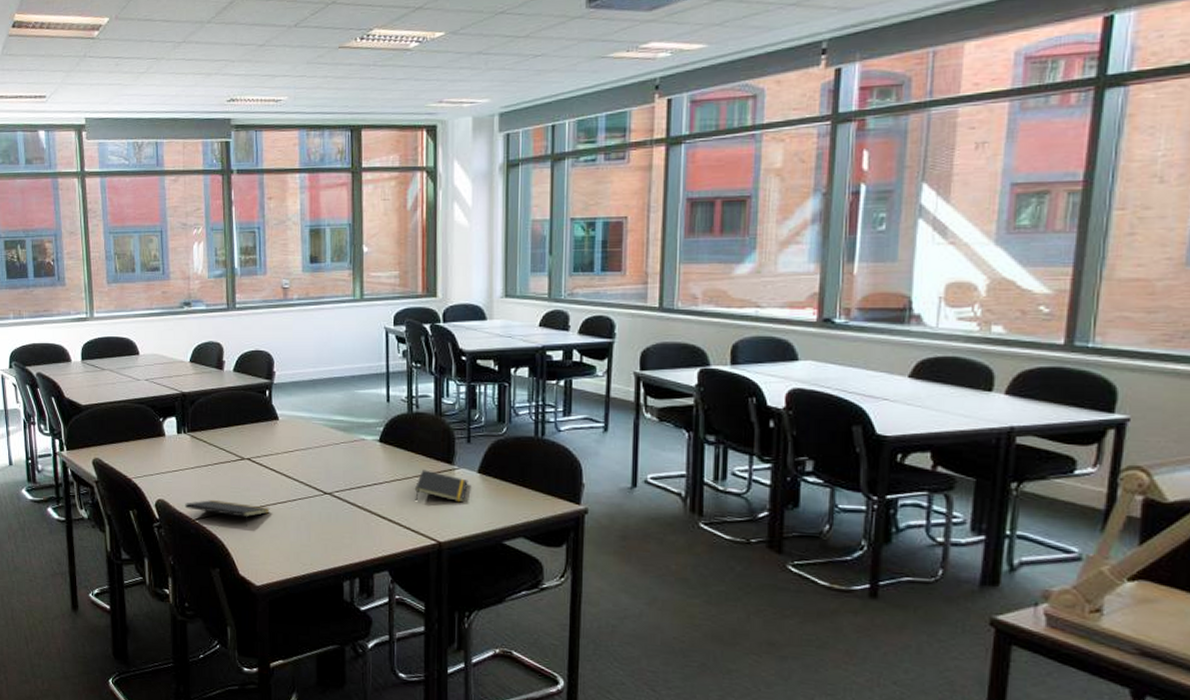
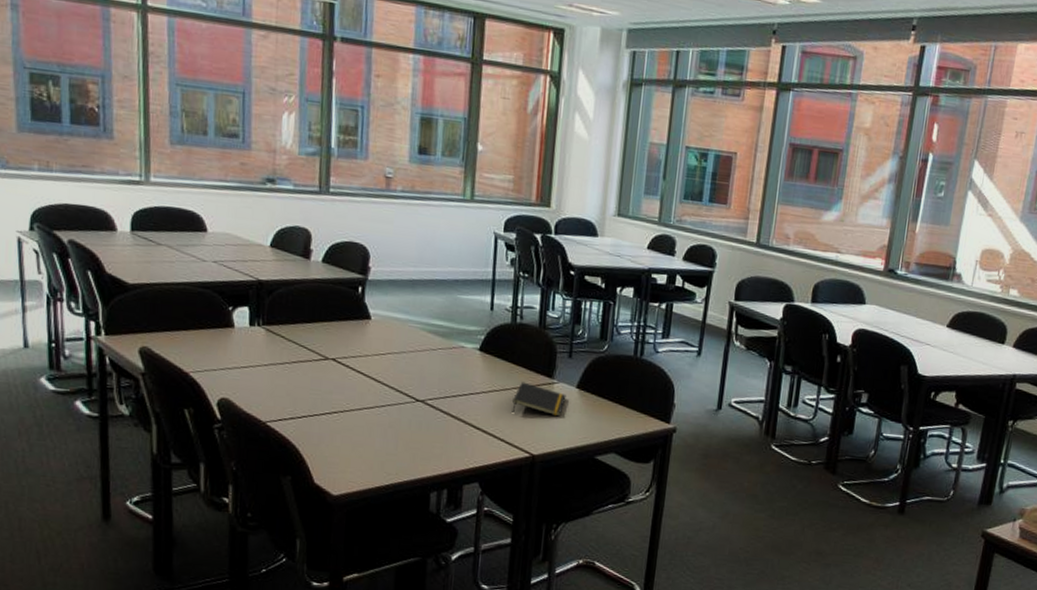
notepad: present [185,500,270,527] -> none [254,401,355,432]

